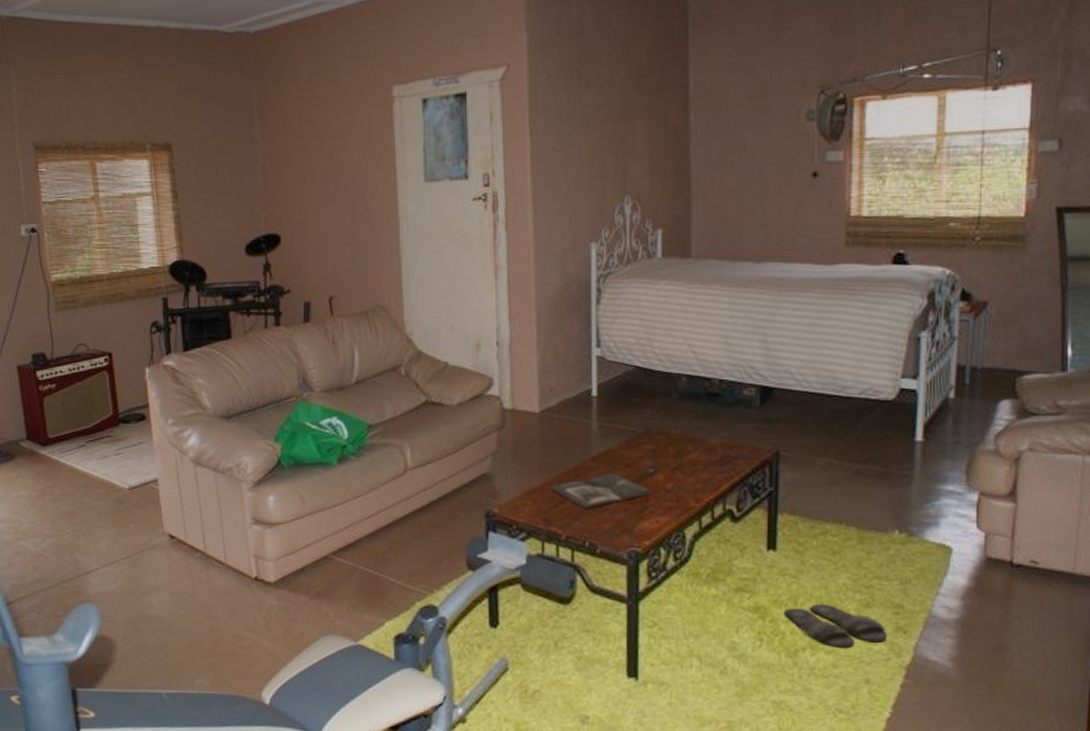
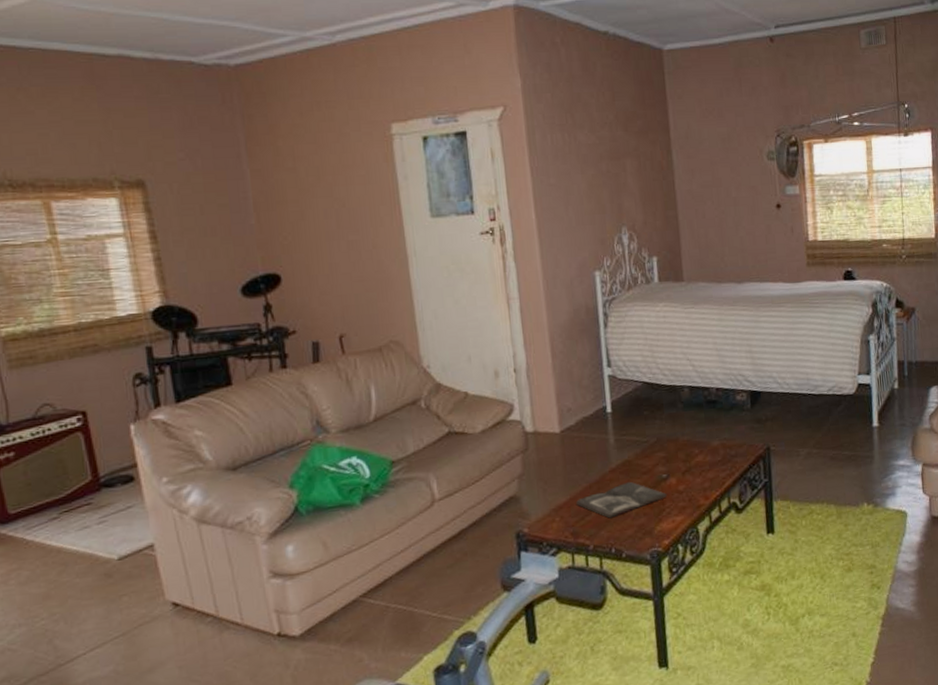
slippers: present [785,603,886,648] -> none [785,573,865,610]

